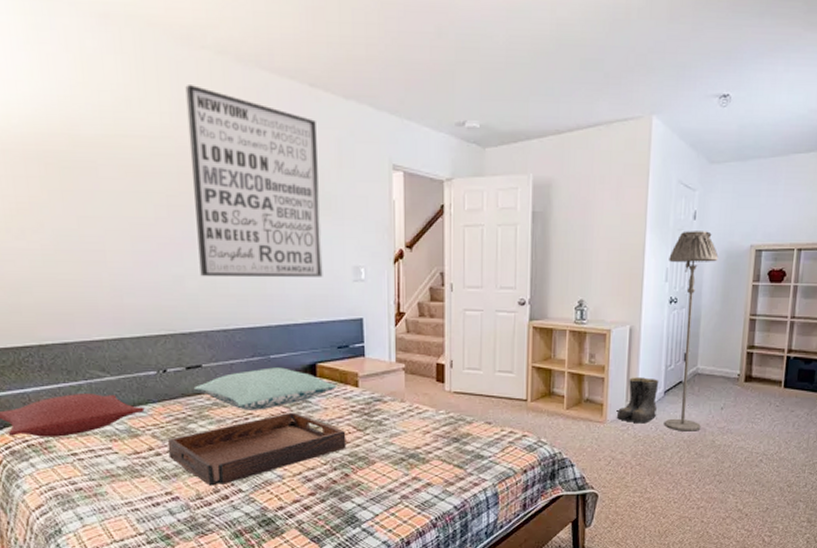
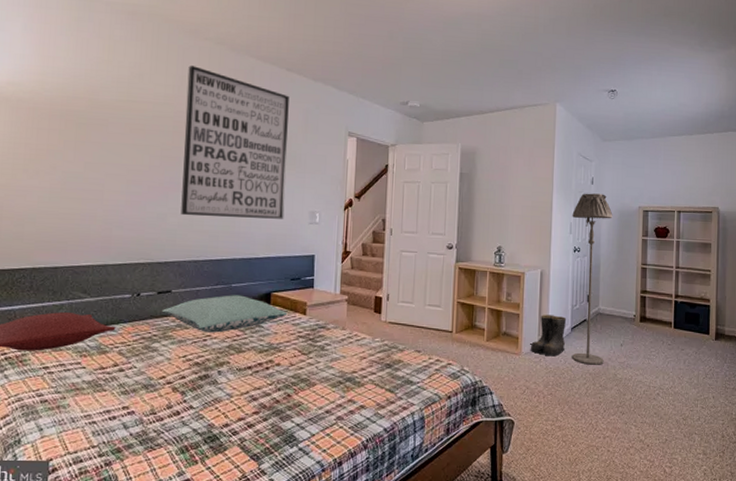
serving tray: present [167,412,347,486] -> none [131,335,292,402]

